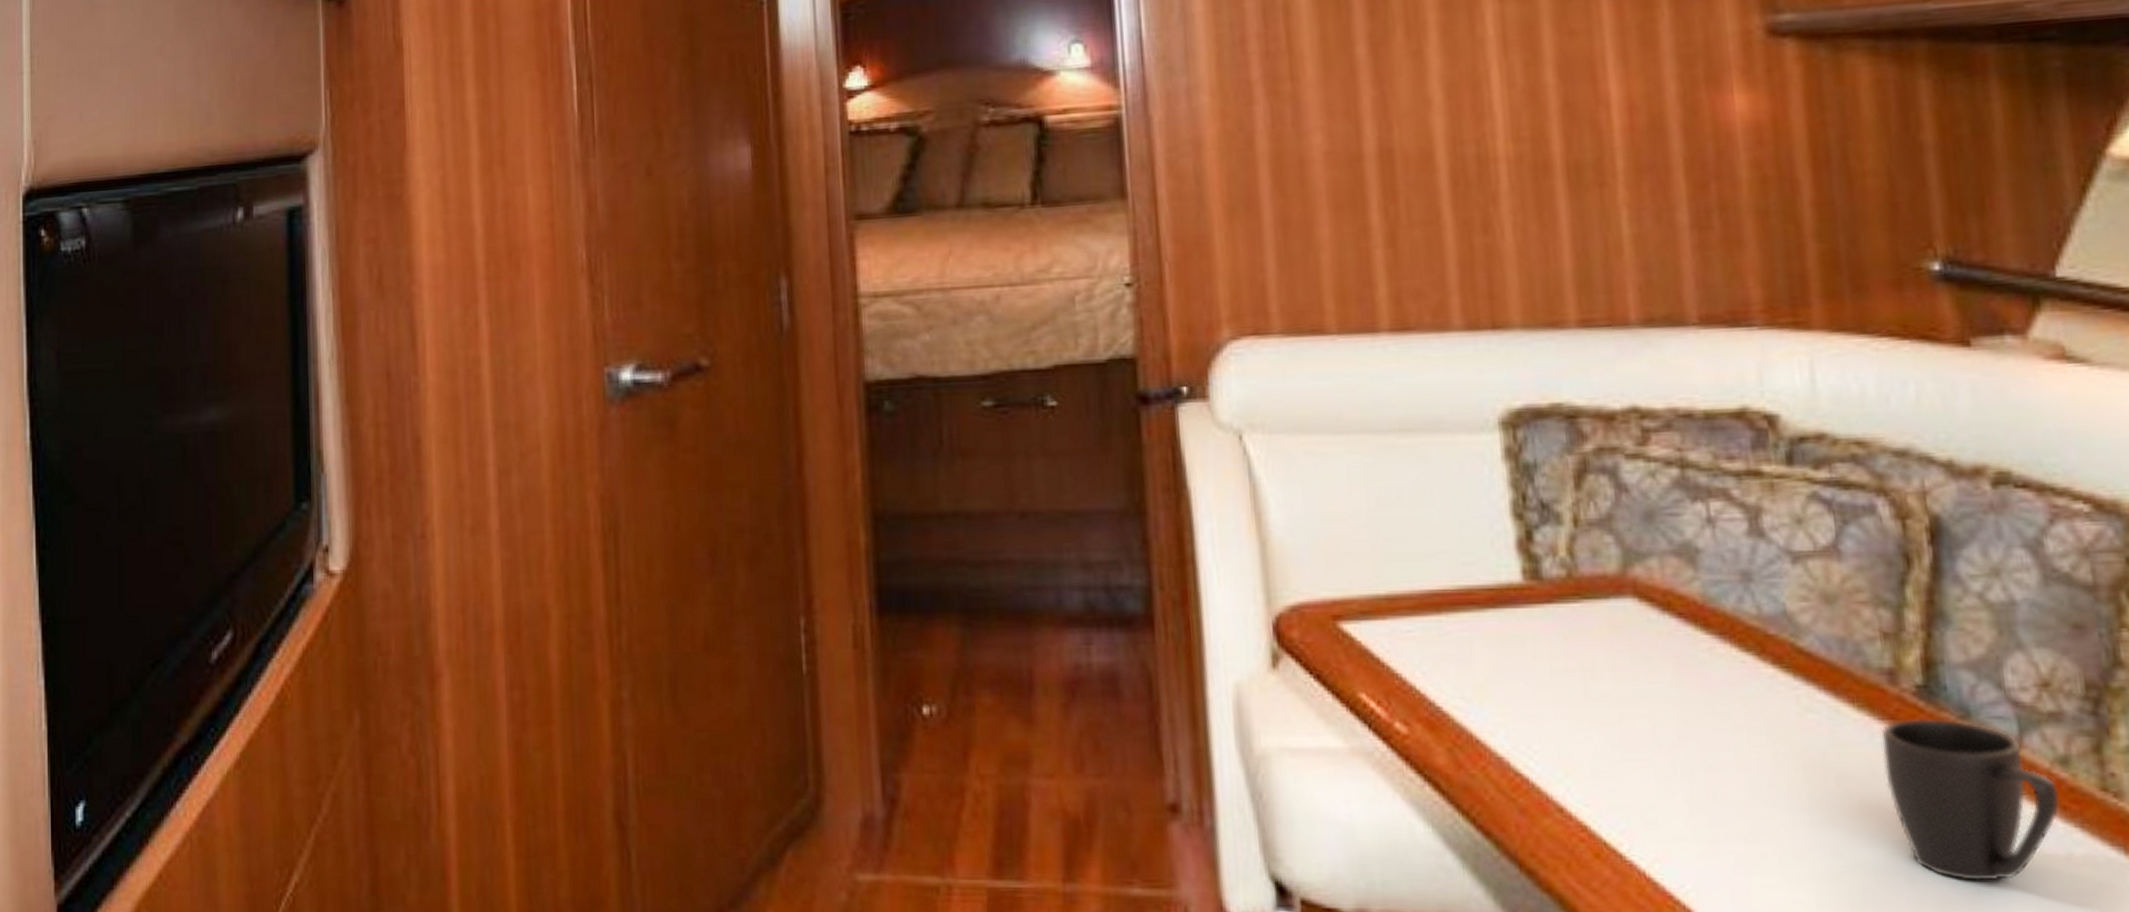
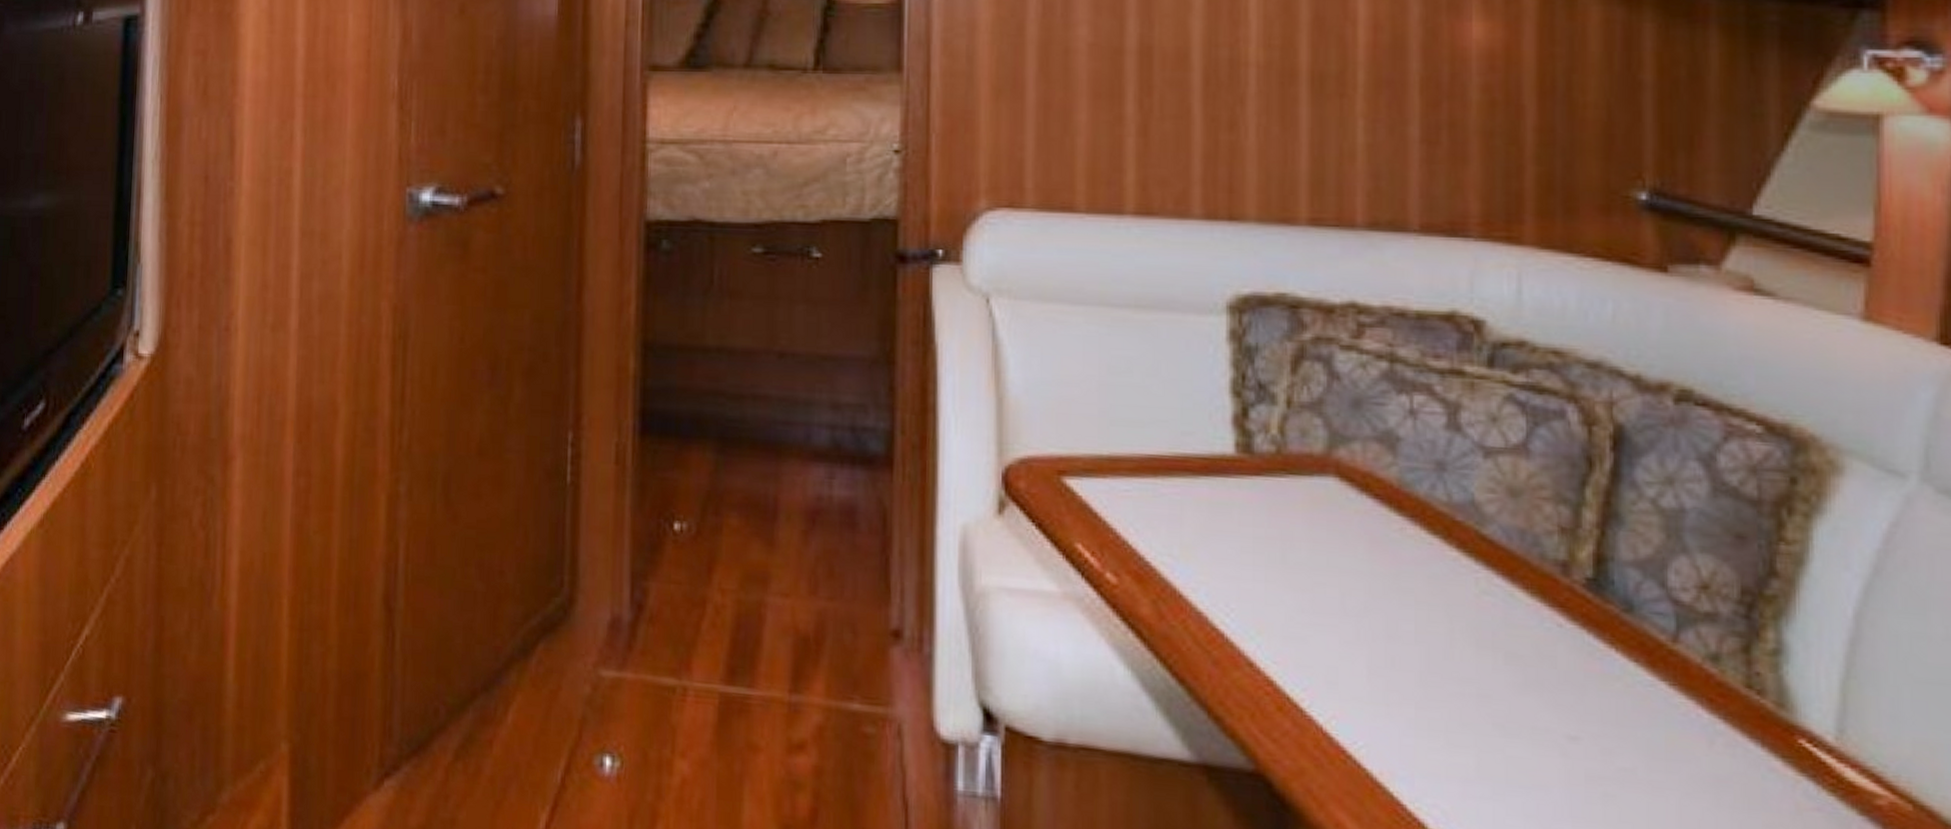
mug: present [1881,718,2061,881] -> none [1550,608,1708,762]

